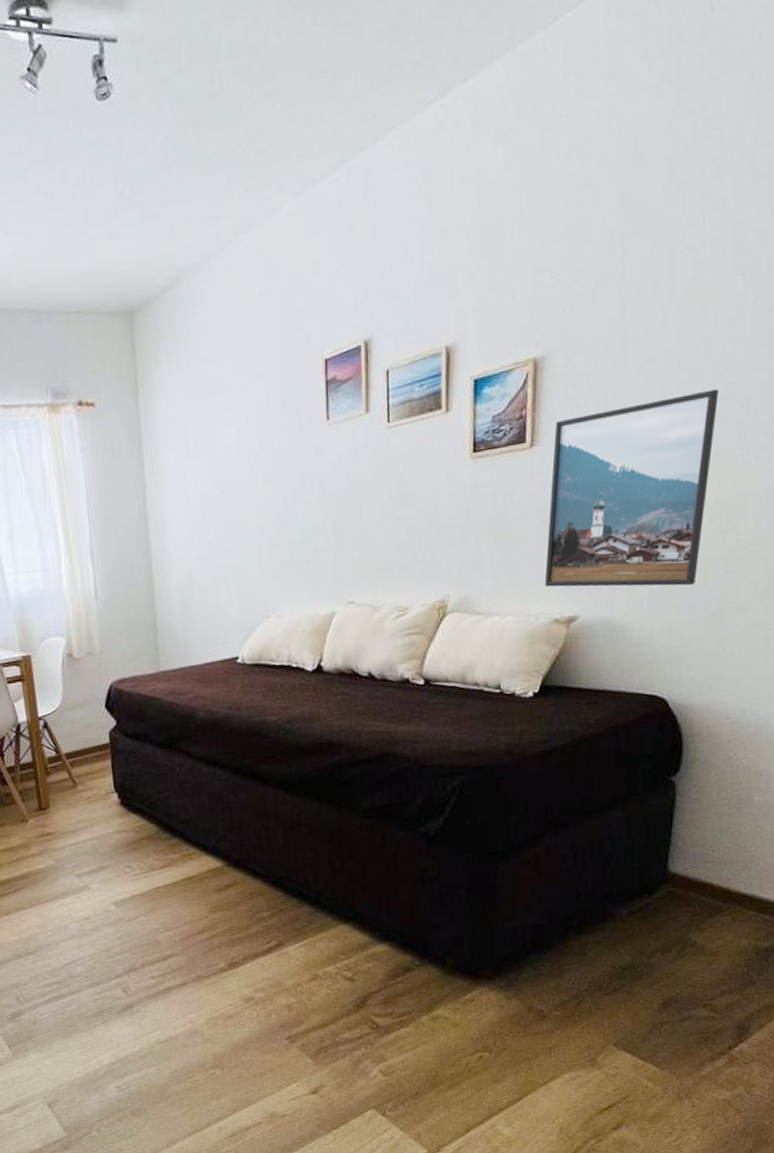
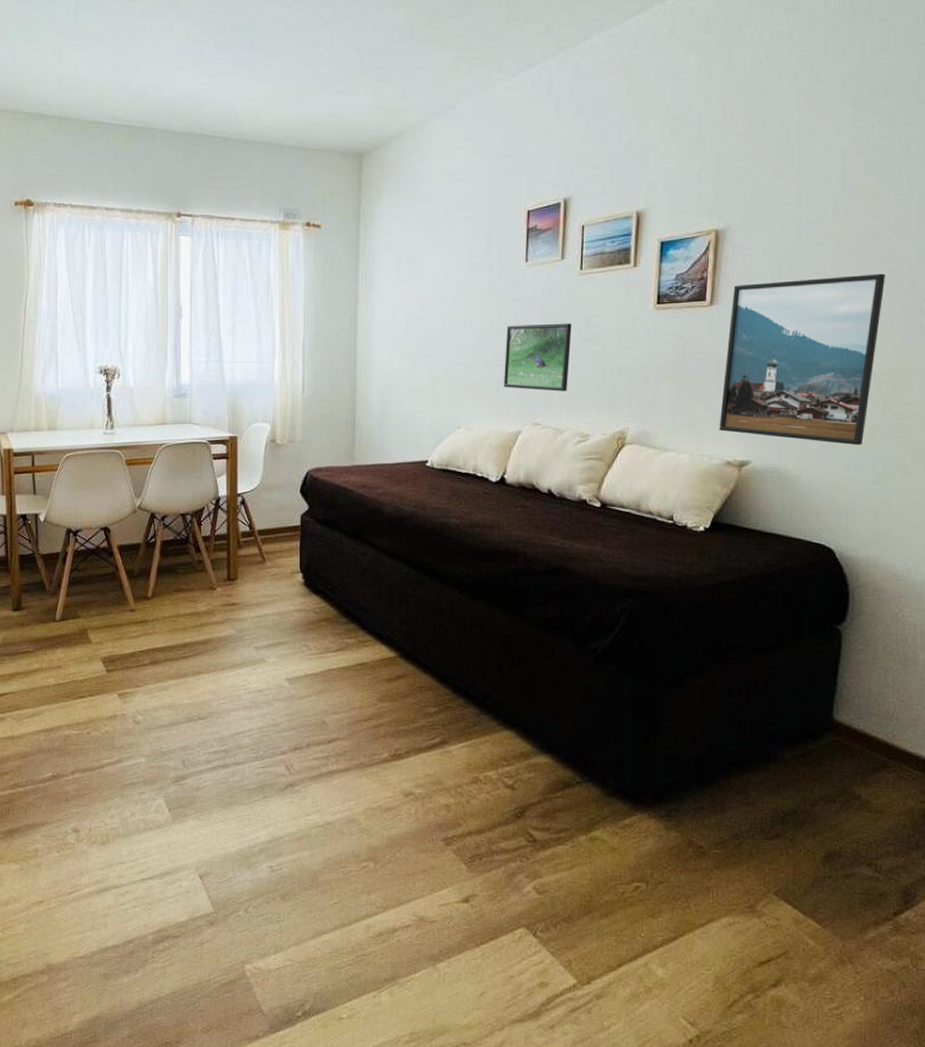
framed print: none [311,485,383,567] -> present [503,323,572,391]

